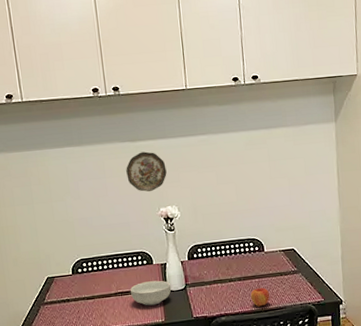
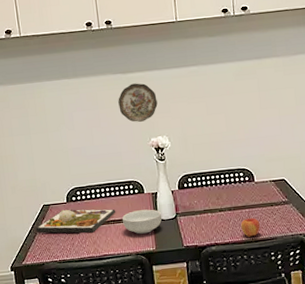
dinner plate: none [39,280,124,307] -> present [36,209,116,233]

